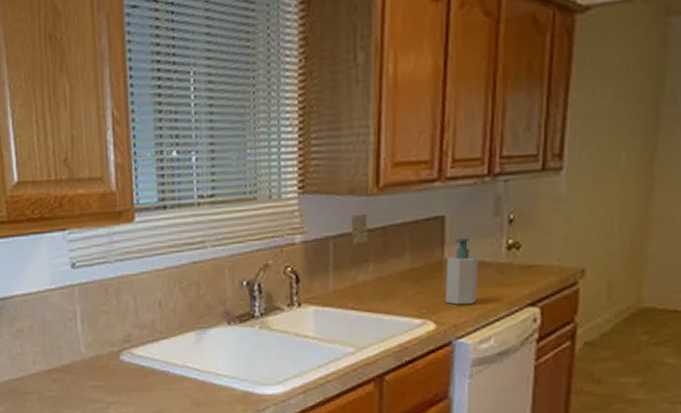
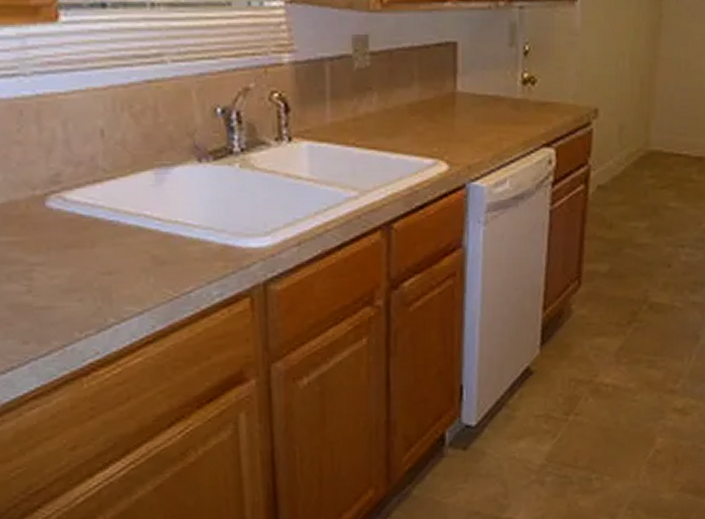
soap bottle: present [445,237,478,305] -> none [458,68,493,144]

